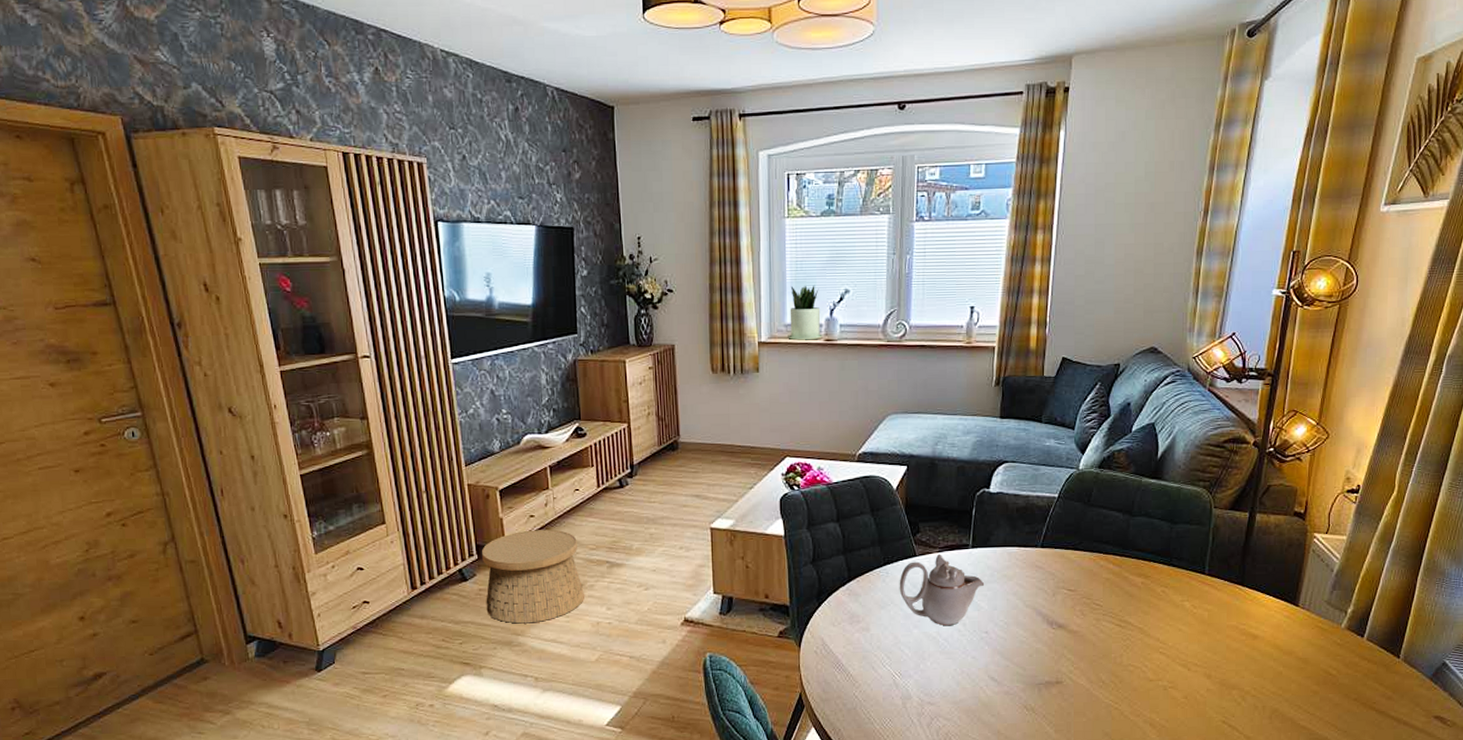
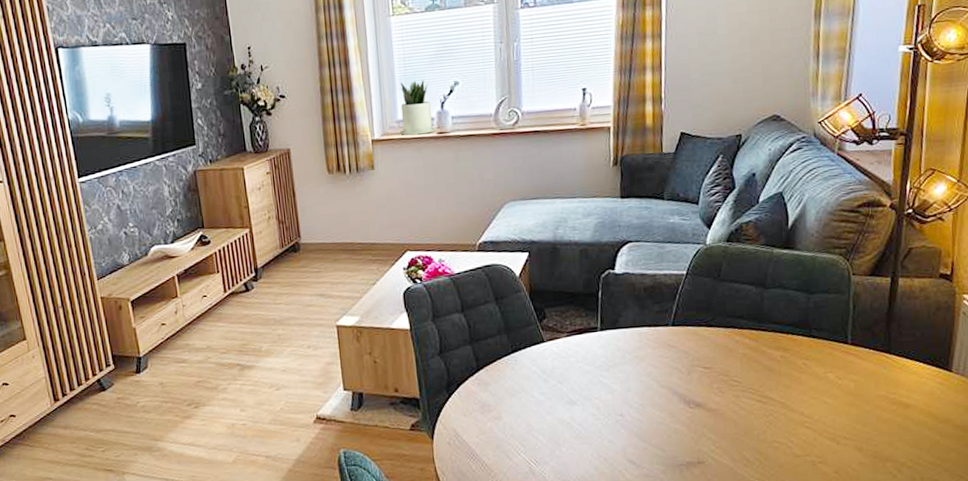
basket: present [482,529,584,624] -> none [118,336,218,430]
teapot: present [899,553,985,625] -> none [528,338,617,410]

